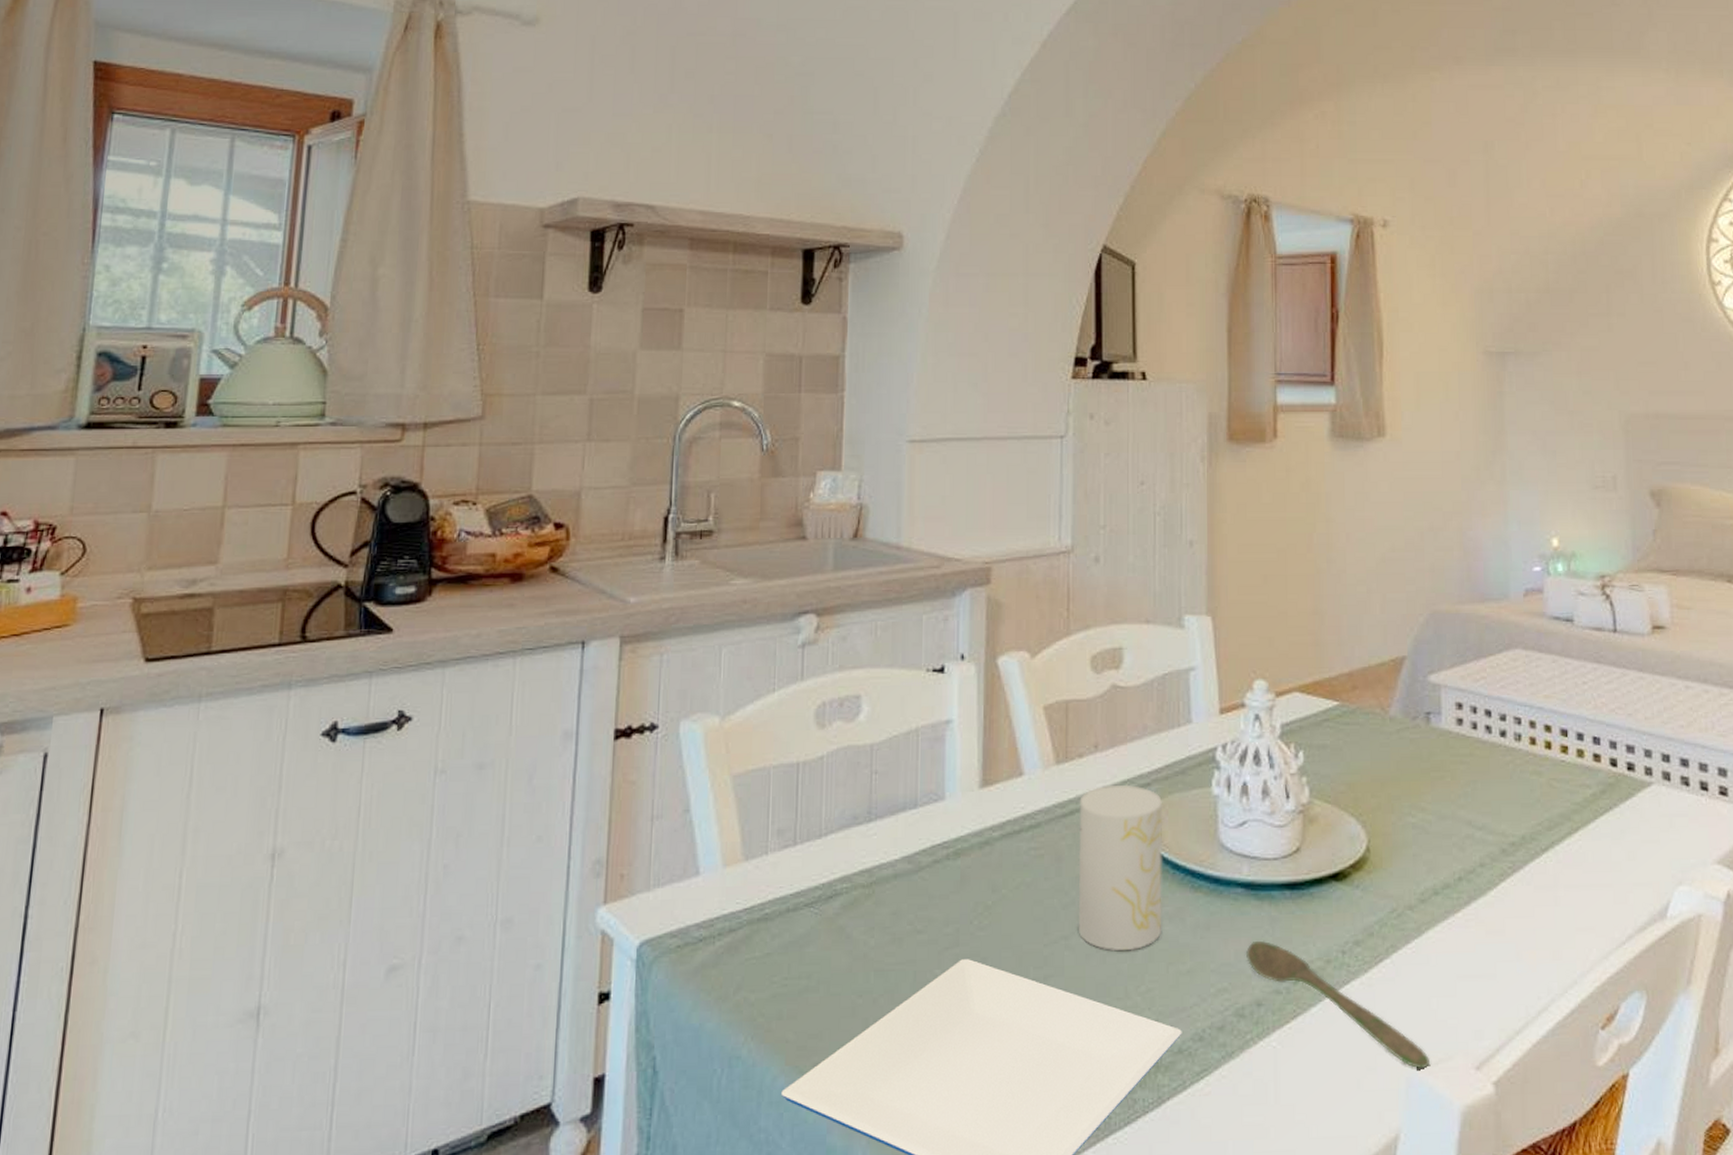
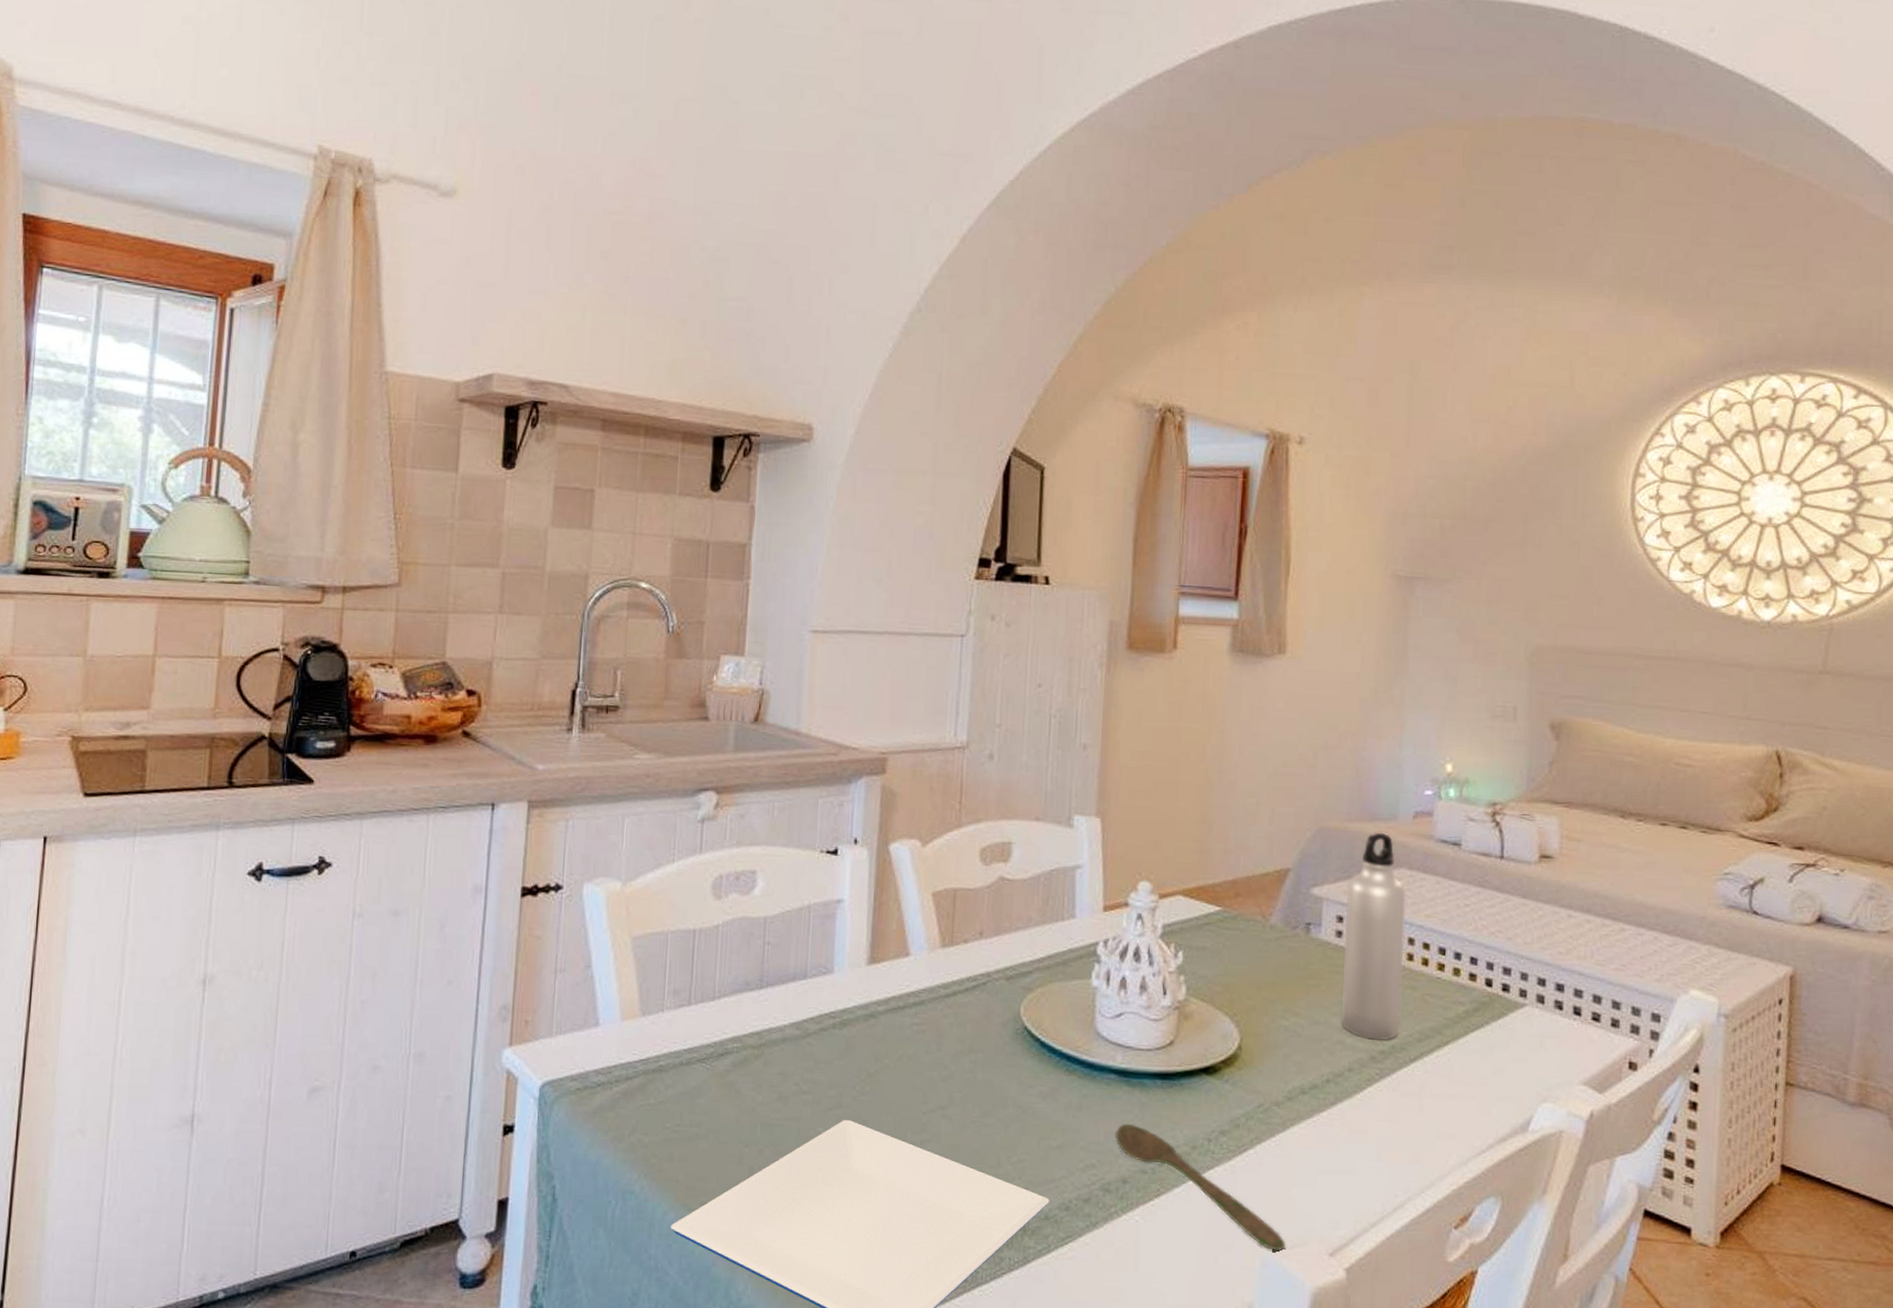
cup: present [1078,784,1163,951] -> none [956,971,1043,1124]
water bottle: none [1464,613,1528,833] -> present [1340,832,1406,1041]

